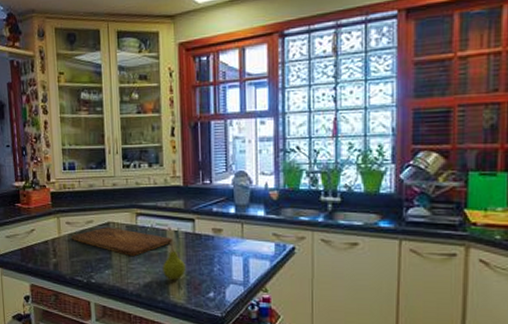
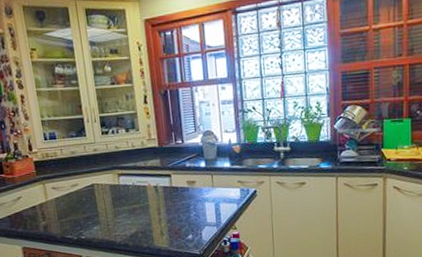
cutting board: present [71,226,172,257] -> none [58,187,153,212]
fruit: present [163,242,186,281] -> none [146,196,166,229]

